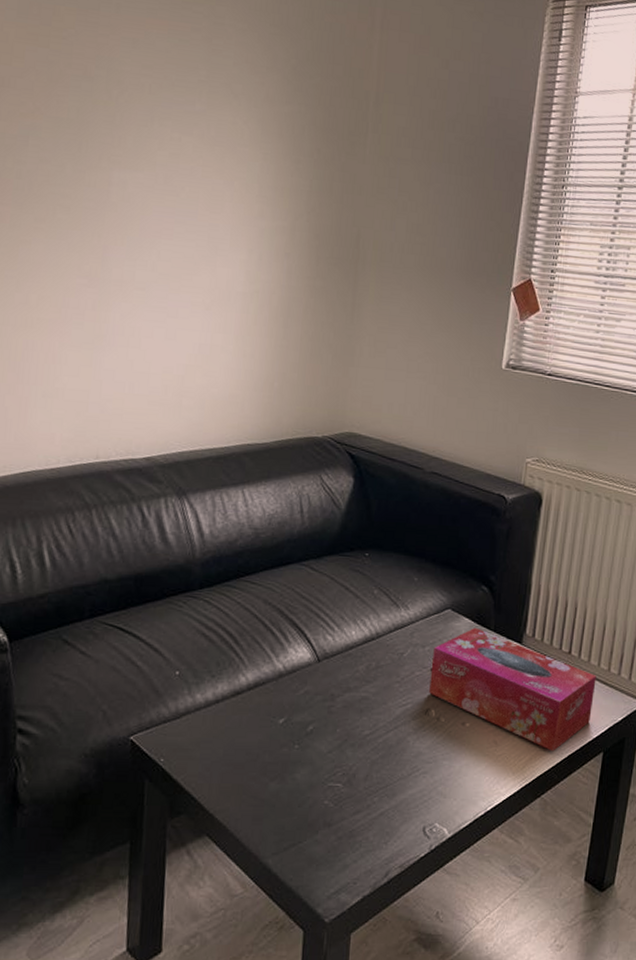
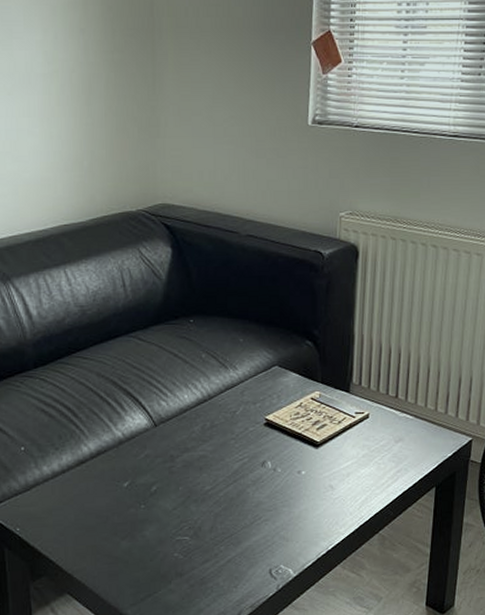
tissue box: present [429,627,597,752] -> none [263,381,424,490]

